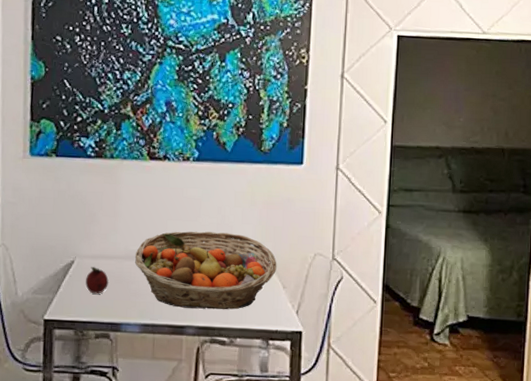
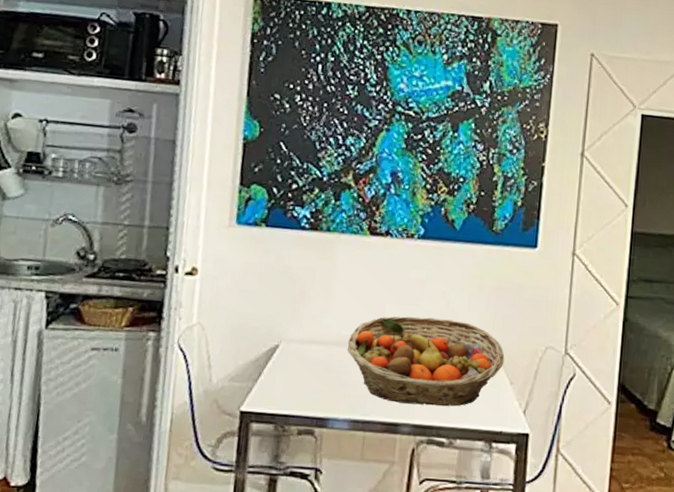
fruit: present [85,267,109,294] -> none [290,352,317,384]

